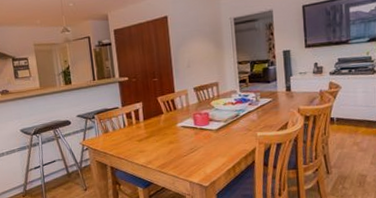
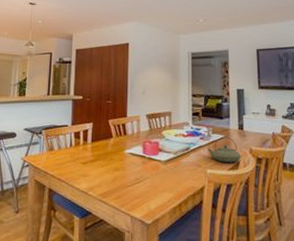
teapot: none [257,99,290,124] -> present [208,136,242,163]

